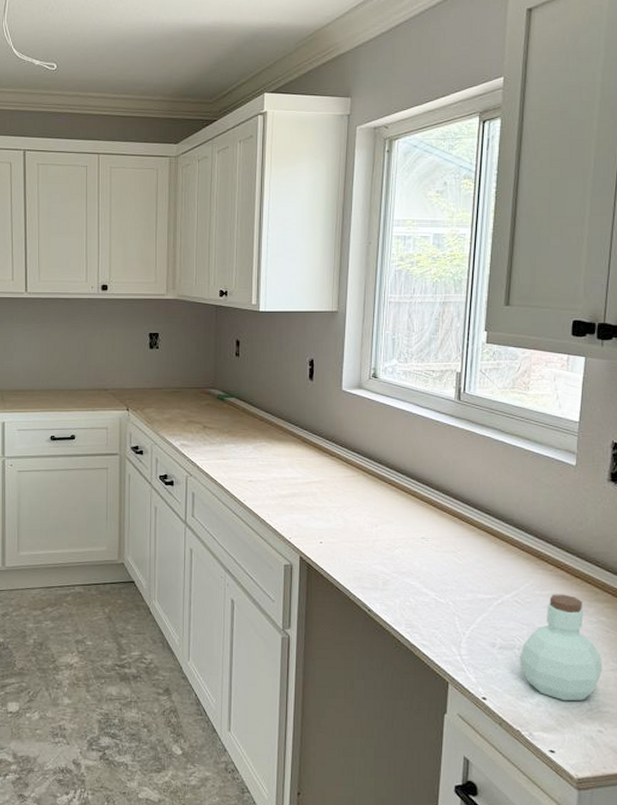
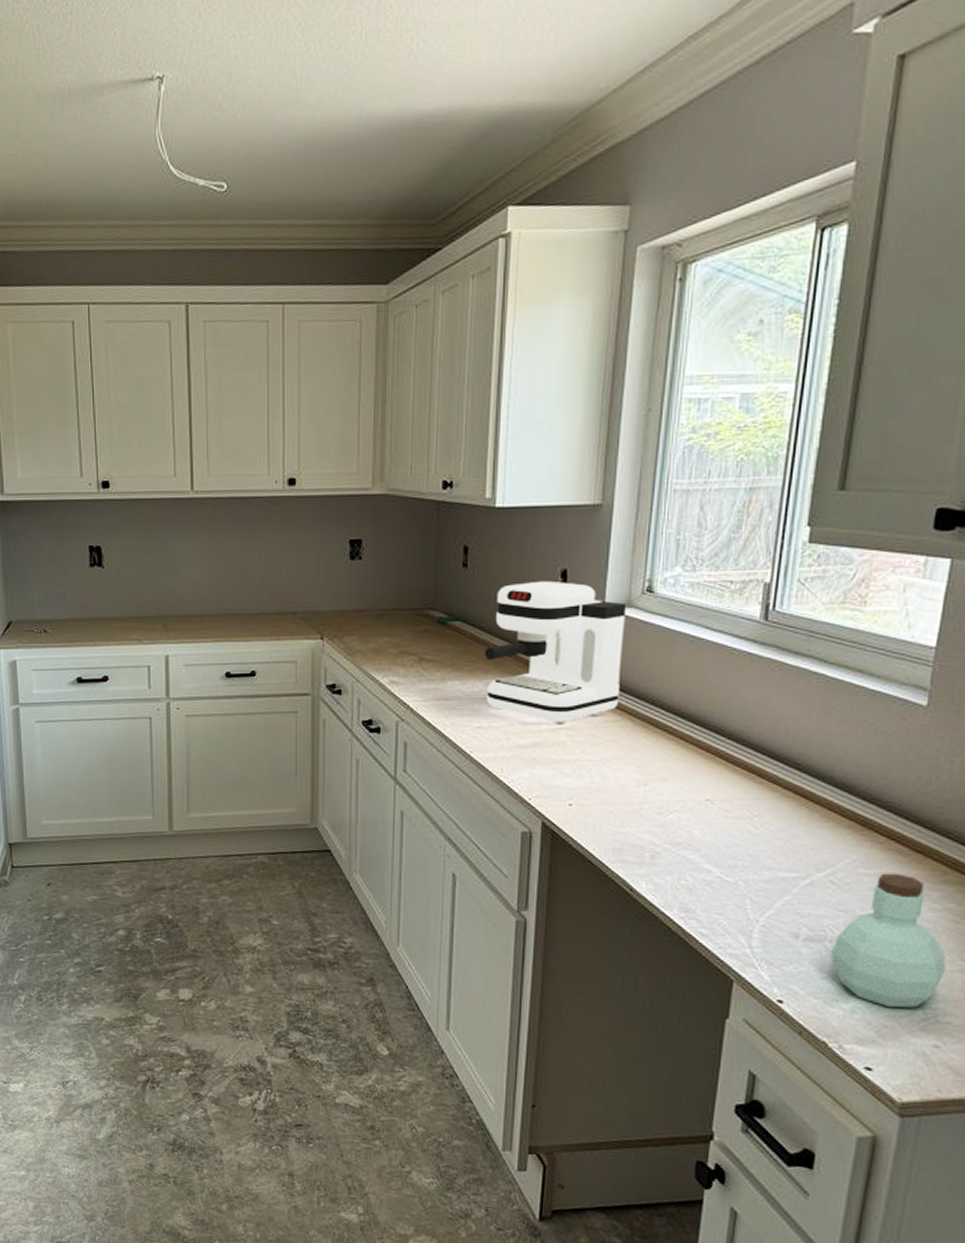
coffee maker: none [254,367,359,478] -> present [485,580,627,724]

